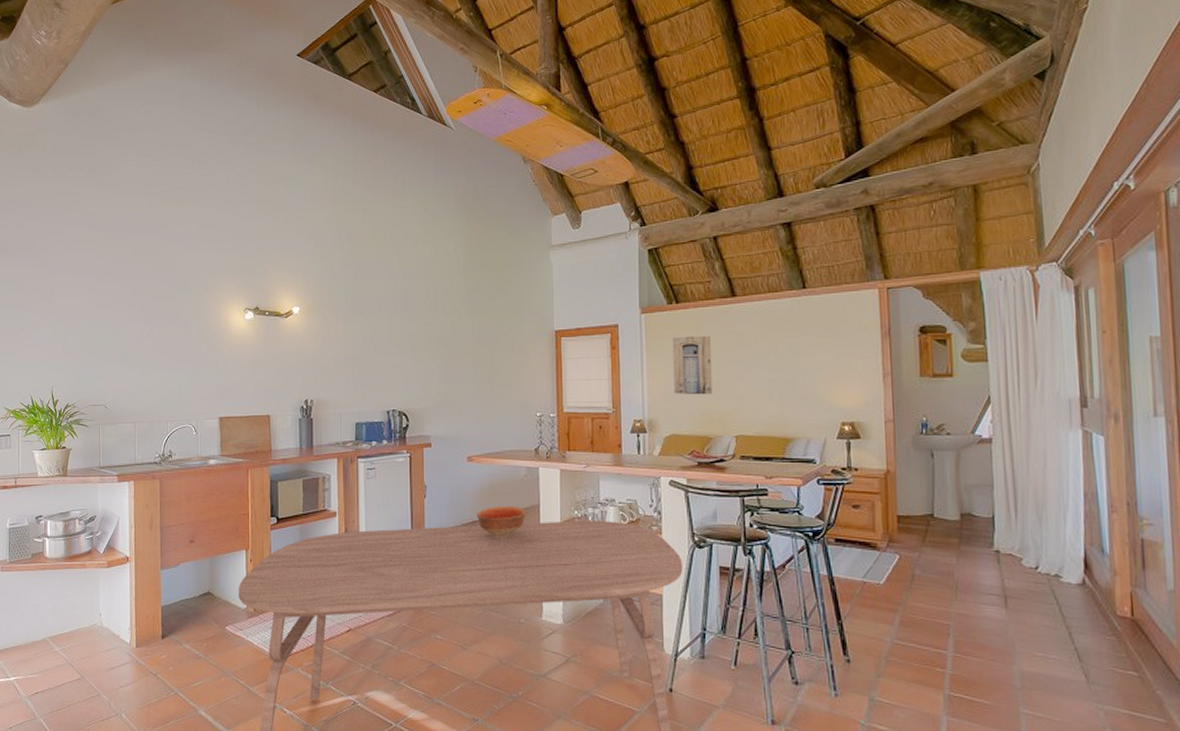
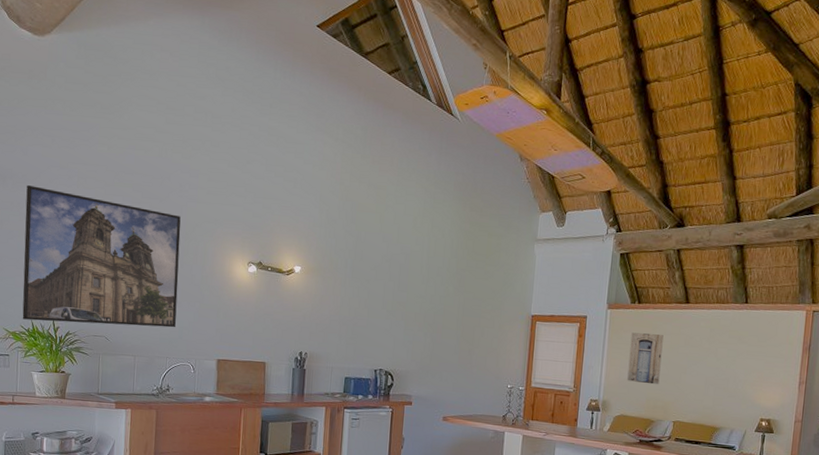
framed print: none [21,256,175,396] -> present [22,185,181,328]

